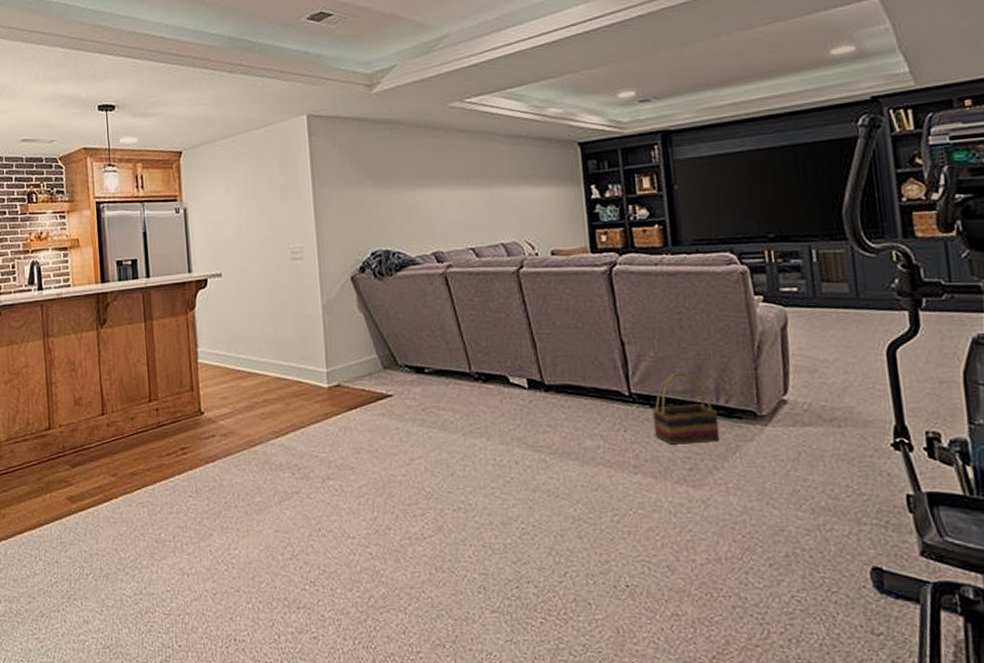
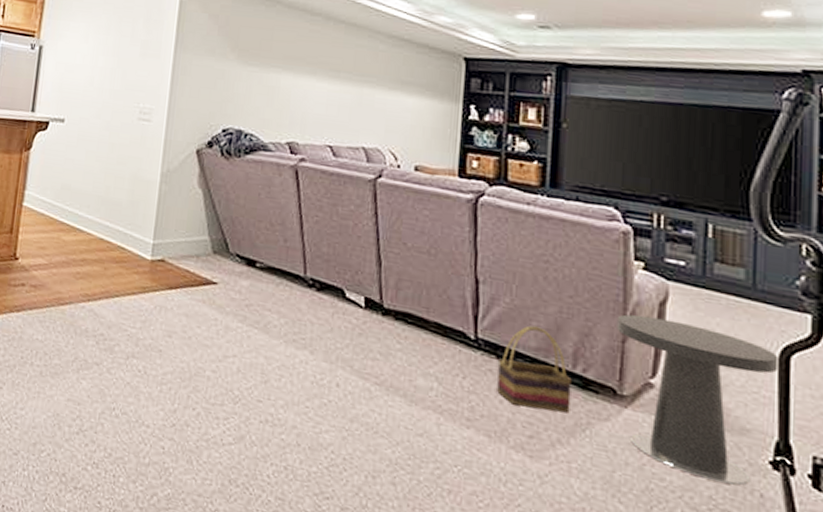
side table: none [747,341,887,471] -> present [616,314,779,486]

